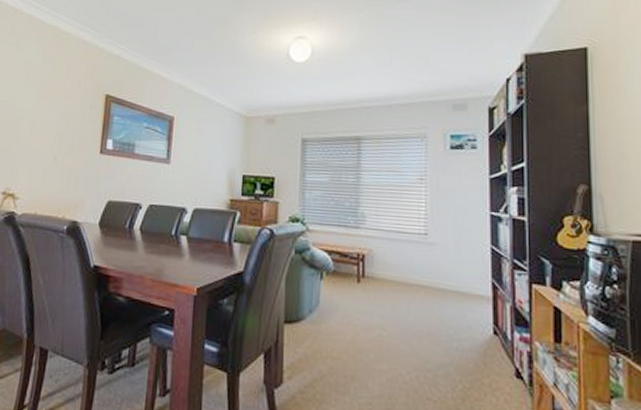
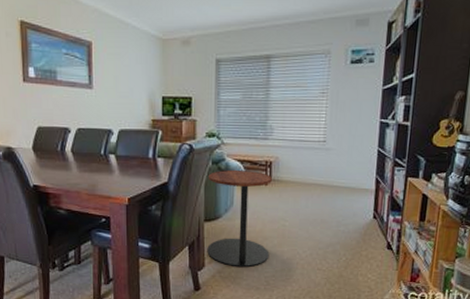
side table: none [286,261,365,389] -> present [207,170,272,268]

